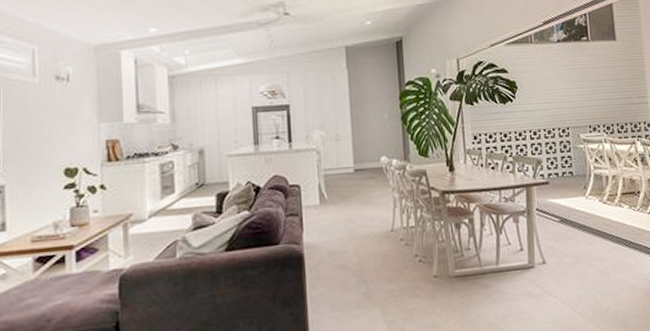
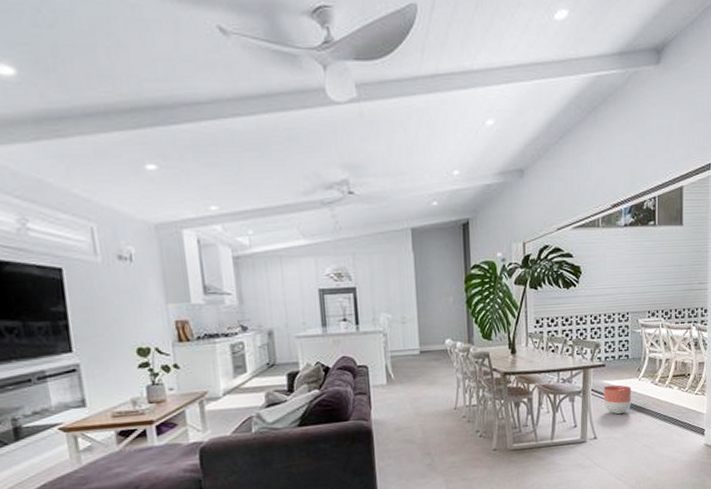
planter: none [549,203,581,236] -> present [603,384,632,415]

